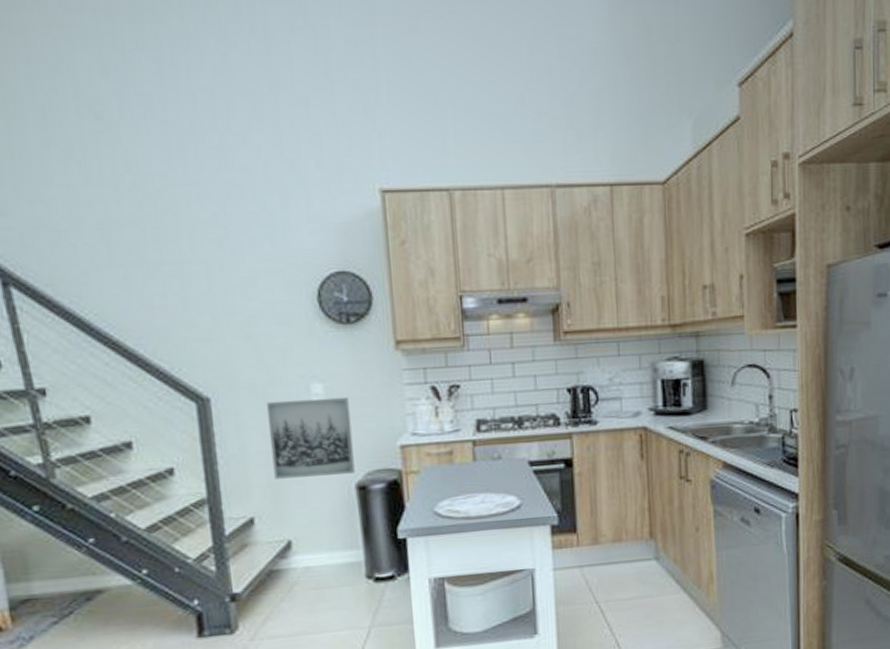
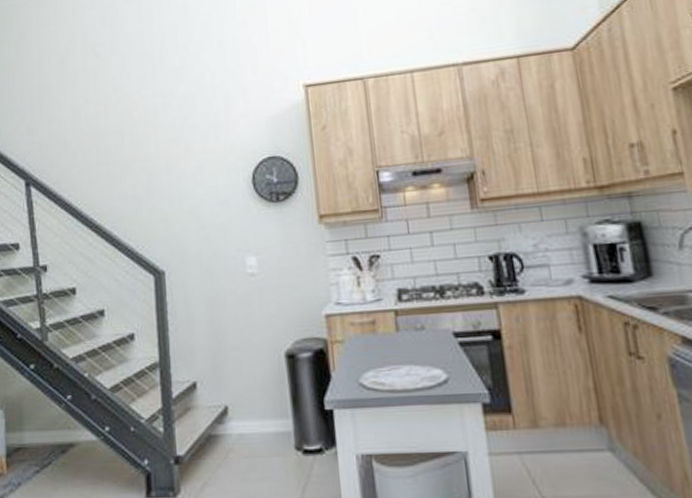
wall art: present [267,397,355,479] -> none [210,268,284,346]

